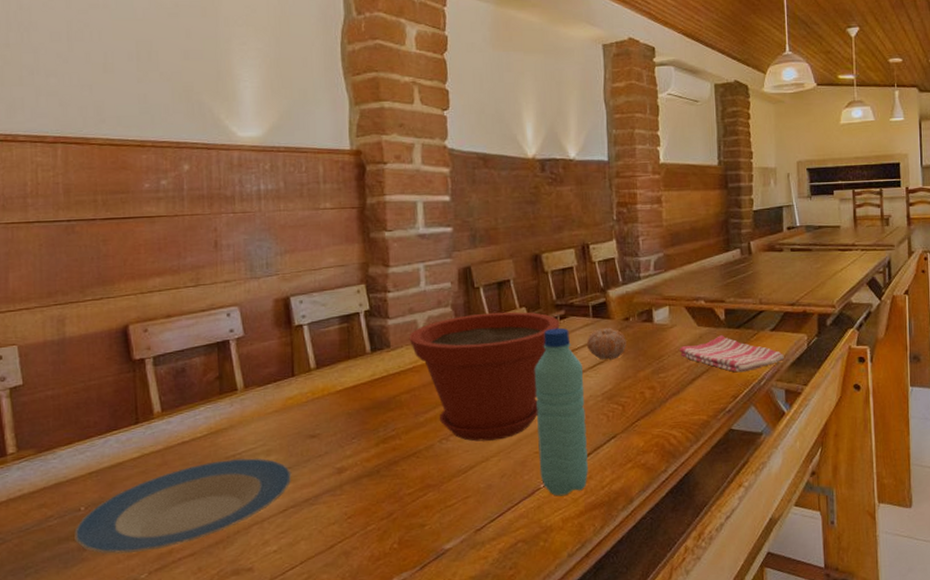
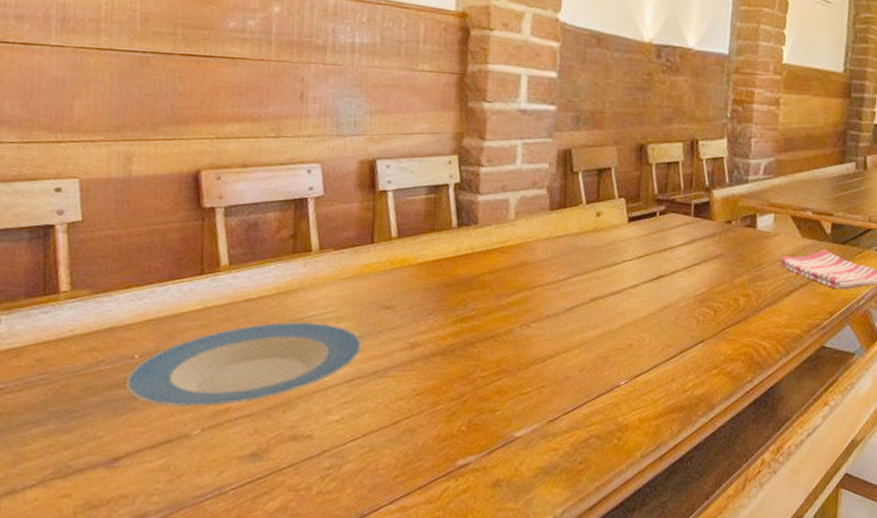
plant pot: present [409,311,560,442] -> none [498,199,659,332]
water bottle: present [534,327,588,496] -> none [621,223,678,396]
fruit: present [586,327,627,360] -> none [684,228,726,262]

